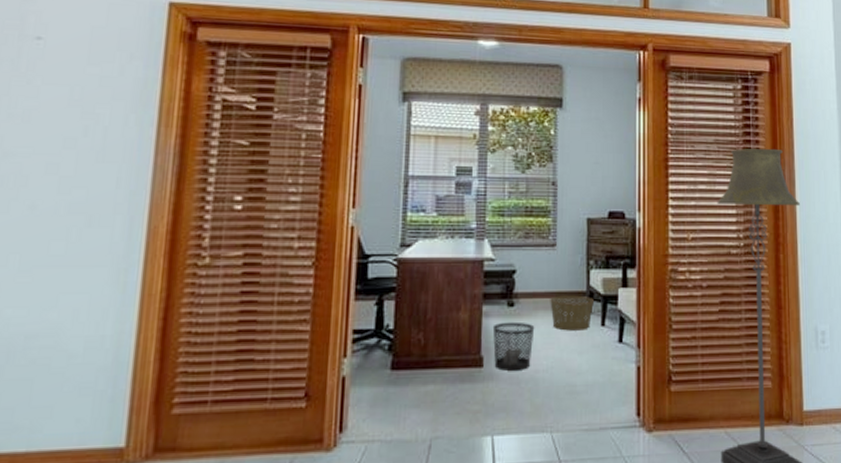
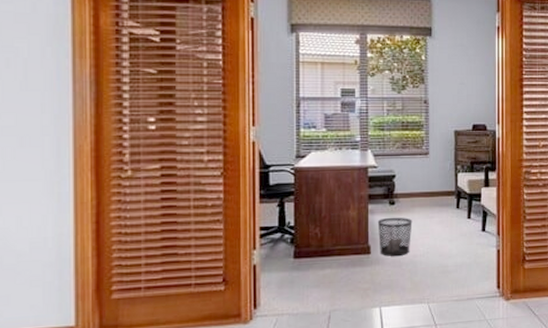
basket: present [550,295,594,331] -> none [425,194,461,223]

